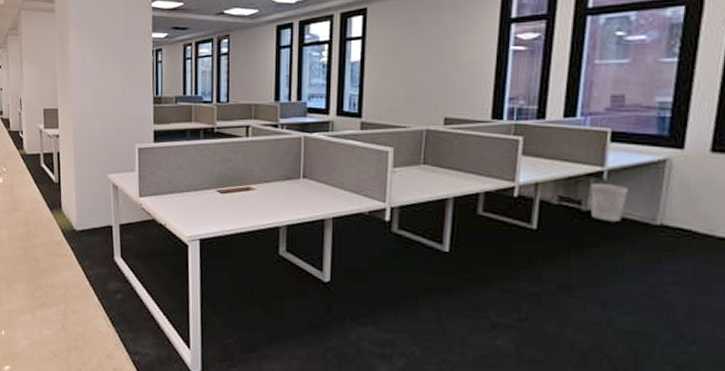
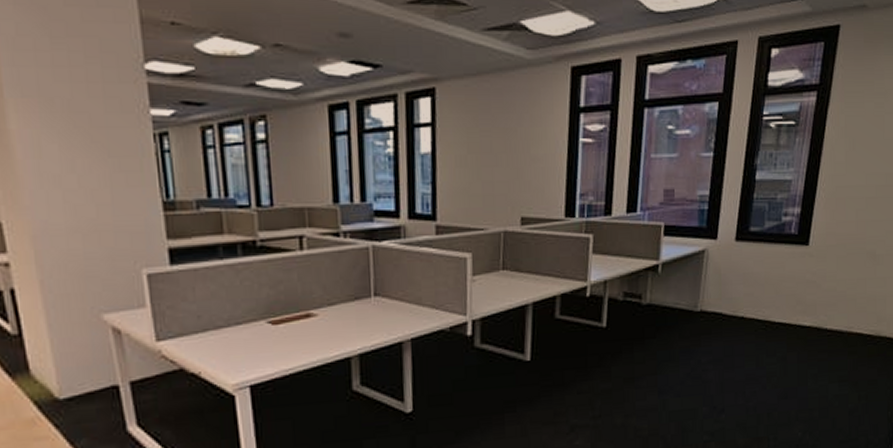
wastebasket: present [591,184,628,222] -> none [649,276,677,313]

